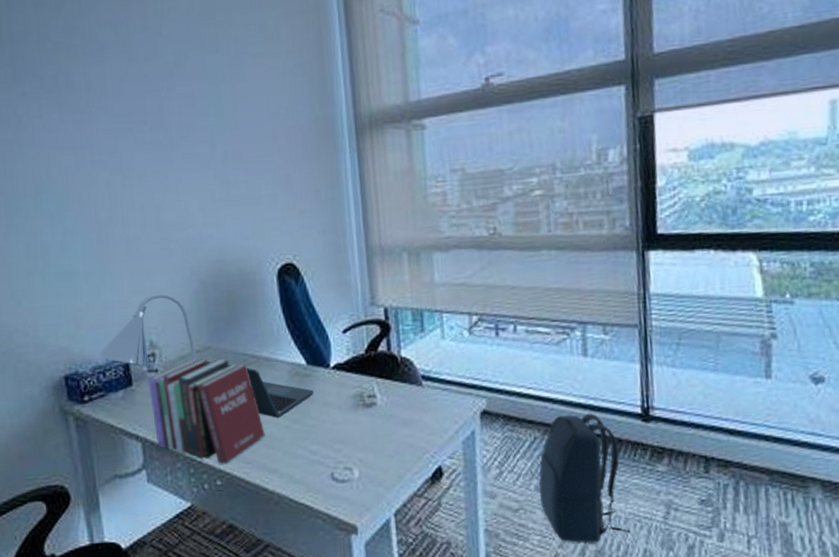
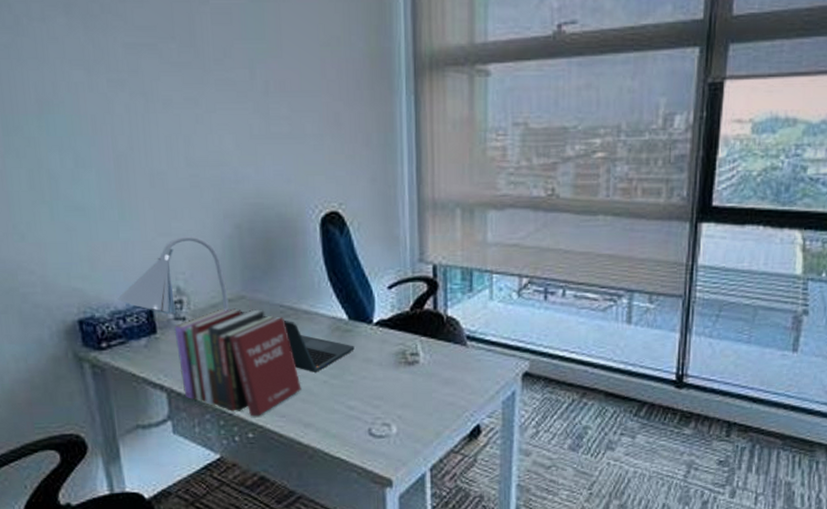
backpack: present [539,413,631,543] -> none [572,378,653,498]

